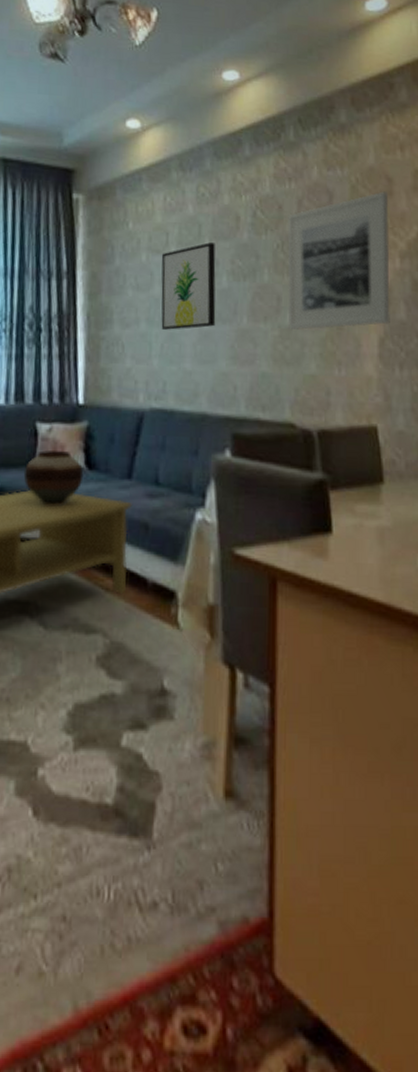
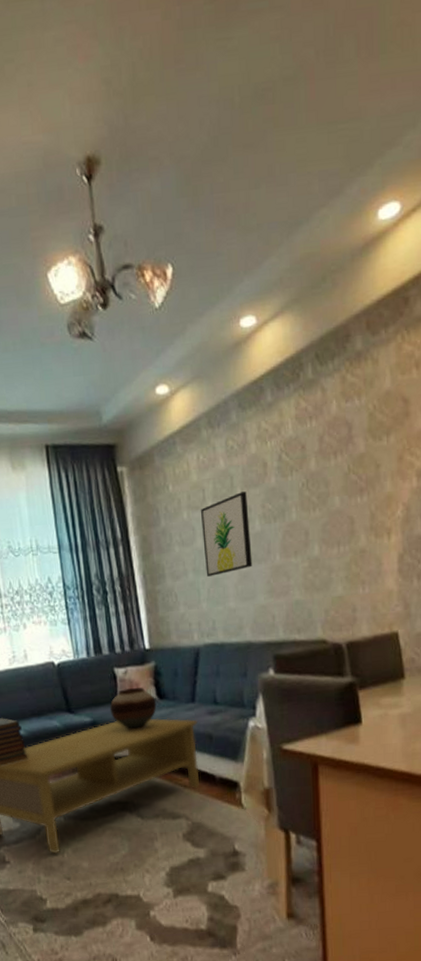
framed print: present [287,191,390,330] -> none [311,413,408,559]

